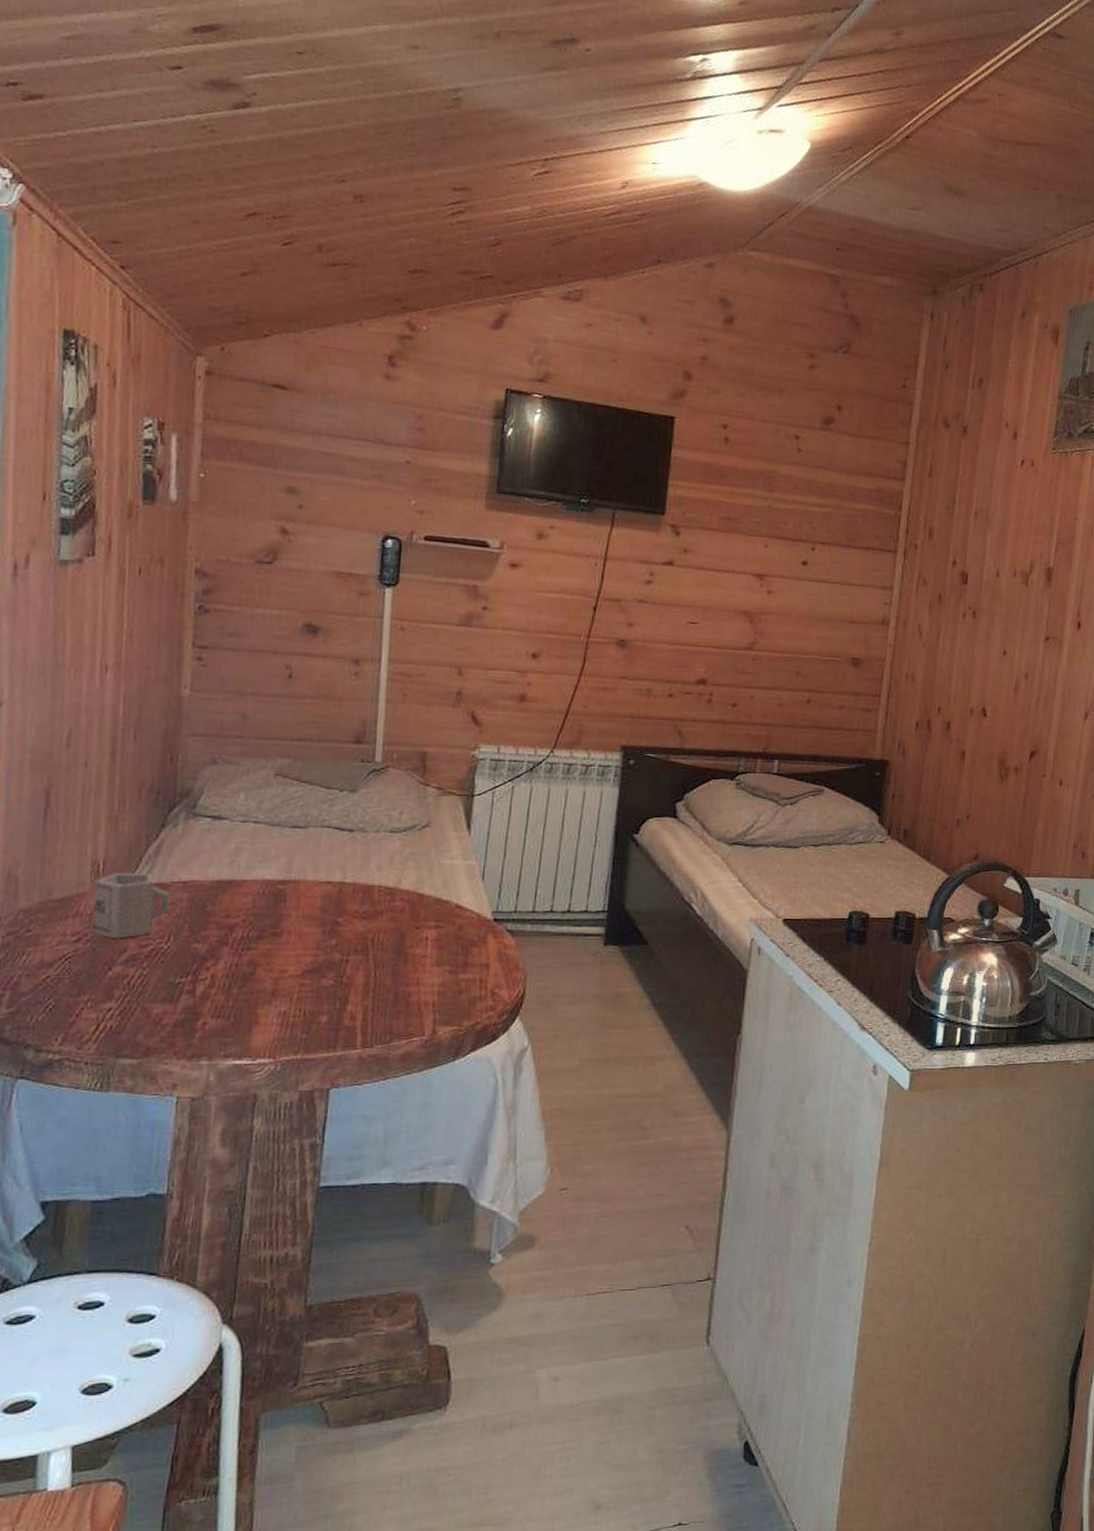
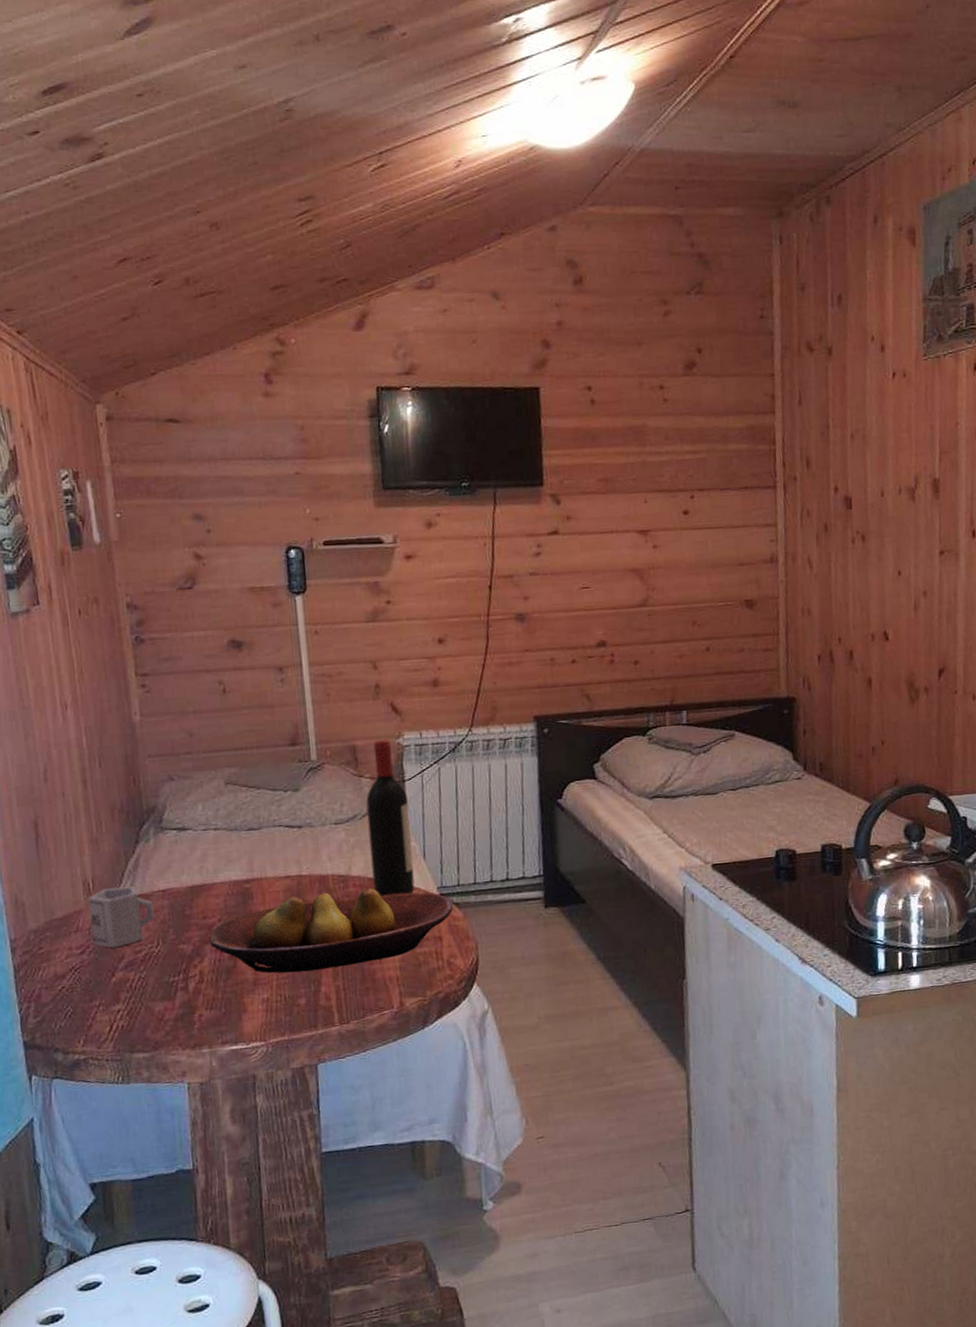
fruit bowl: none [227,903,506,987] -> present [208,887,453,974]
wine bottle: none [422,749,474,915] -> present [366,739,415,897]

